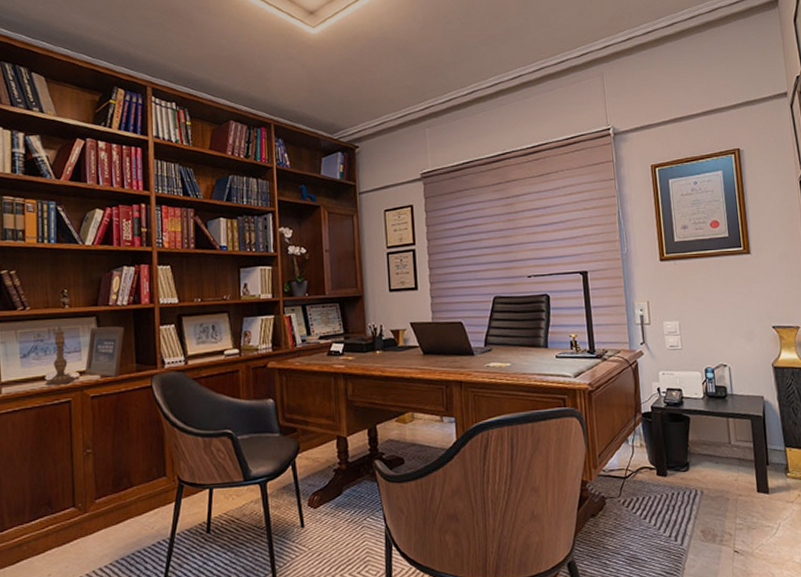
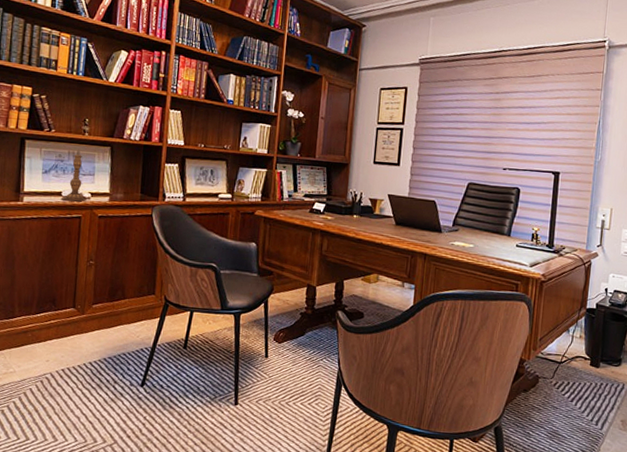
picture frame: present [84,326,124,377] -> none [95,156,134,202]

